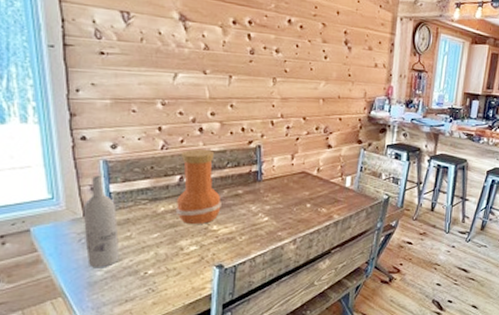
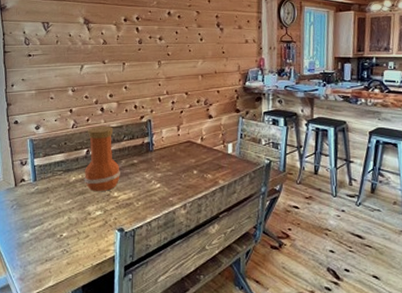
wine bottle: present [83,176,120,267] -> none [15,152,41,230]

